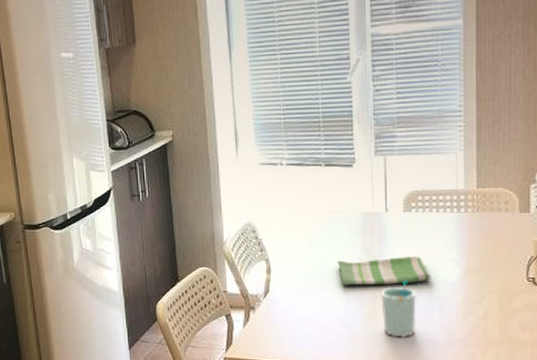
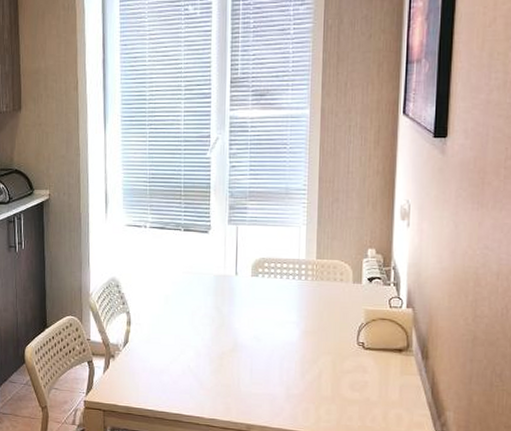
dish towel: present [337,256,431,286] -> none [190,317,273,342]
cup: present [381,280,417,339] -> none [228,338,260,392]

